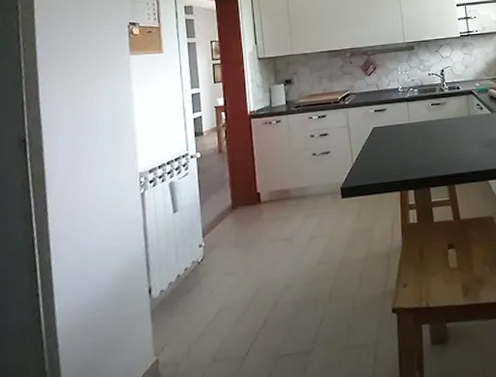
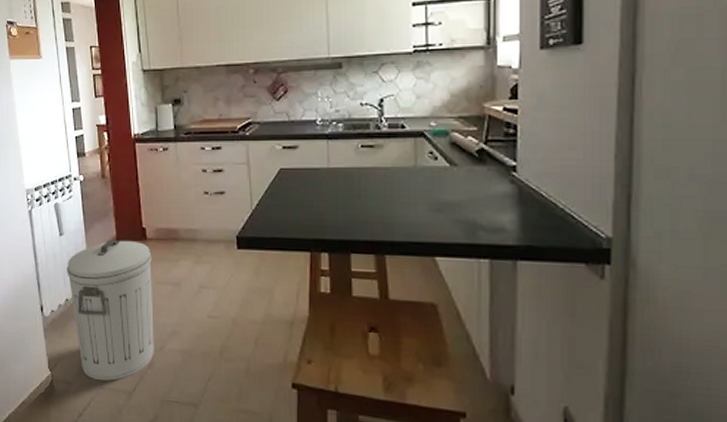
trash can: none [180,206,268,353] -> present [67,239,154,381]

